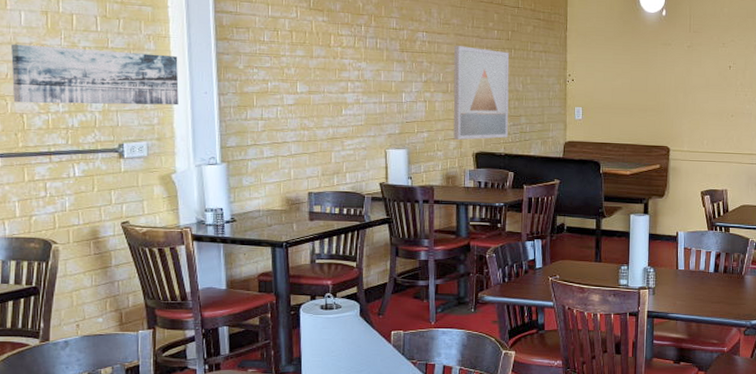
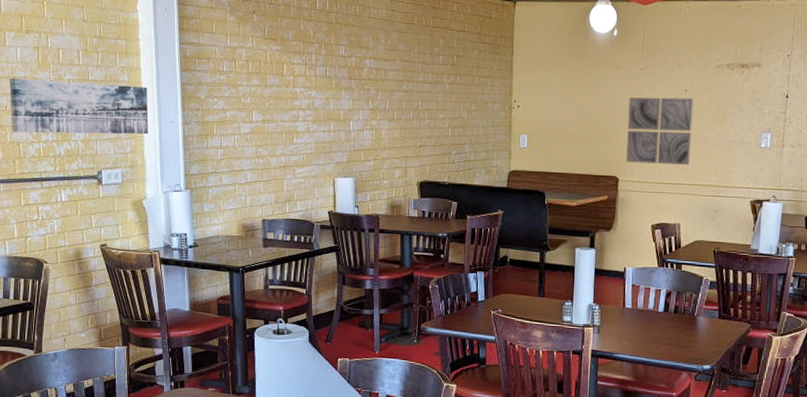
wall art: present [453,46,510,140] -> none [398,72,455,169]
wall art: none [676,73,737,135] -> present [626,97,694,165]

